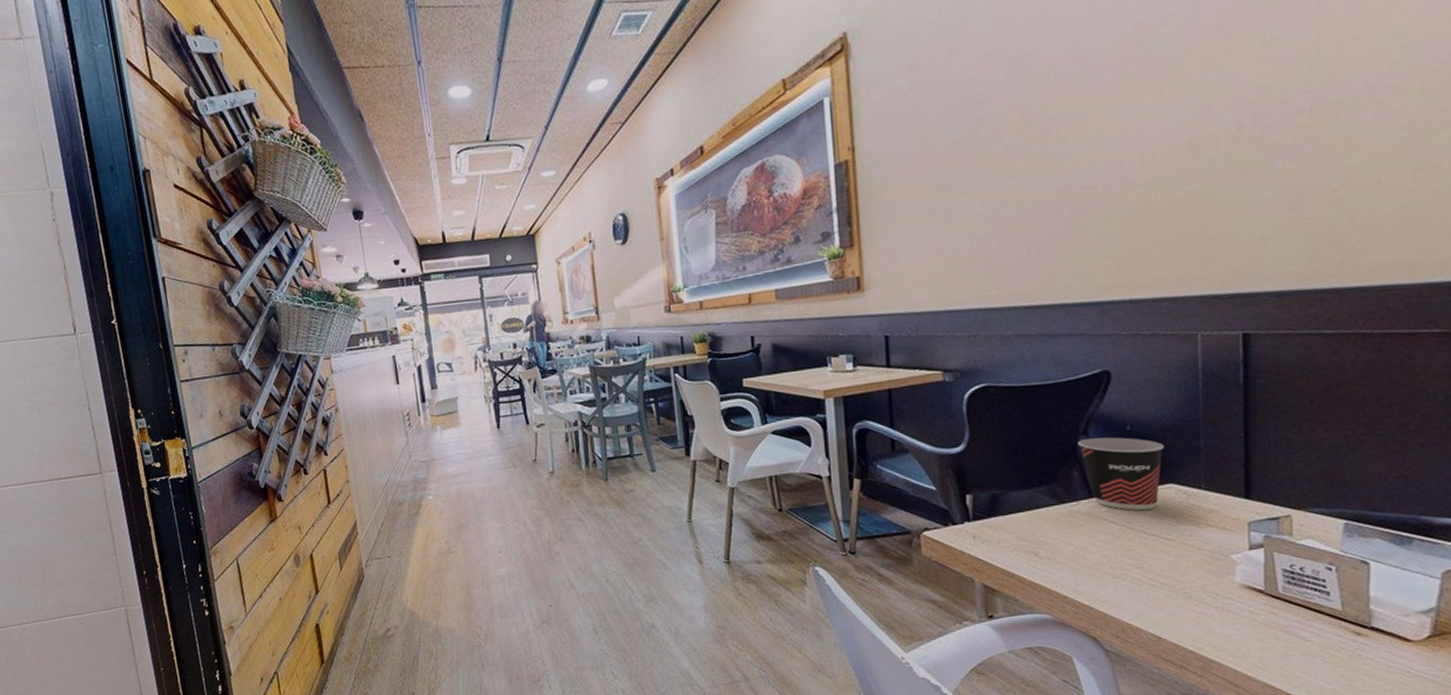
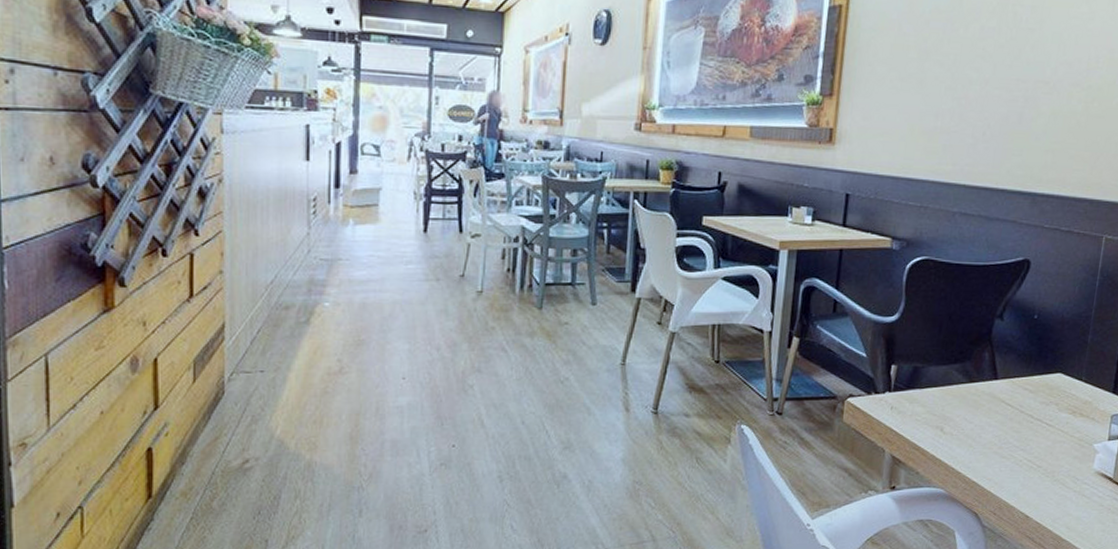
cup: present [1078,437,1164,511] -> none [993,323,1061,396]

